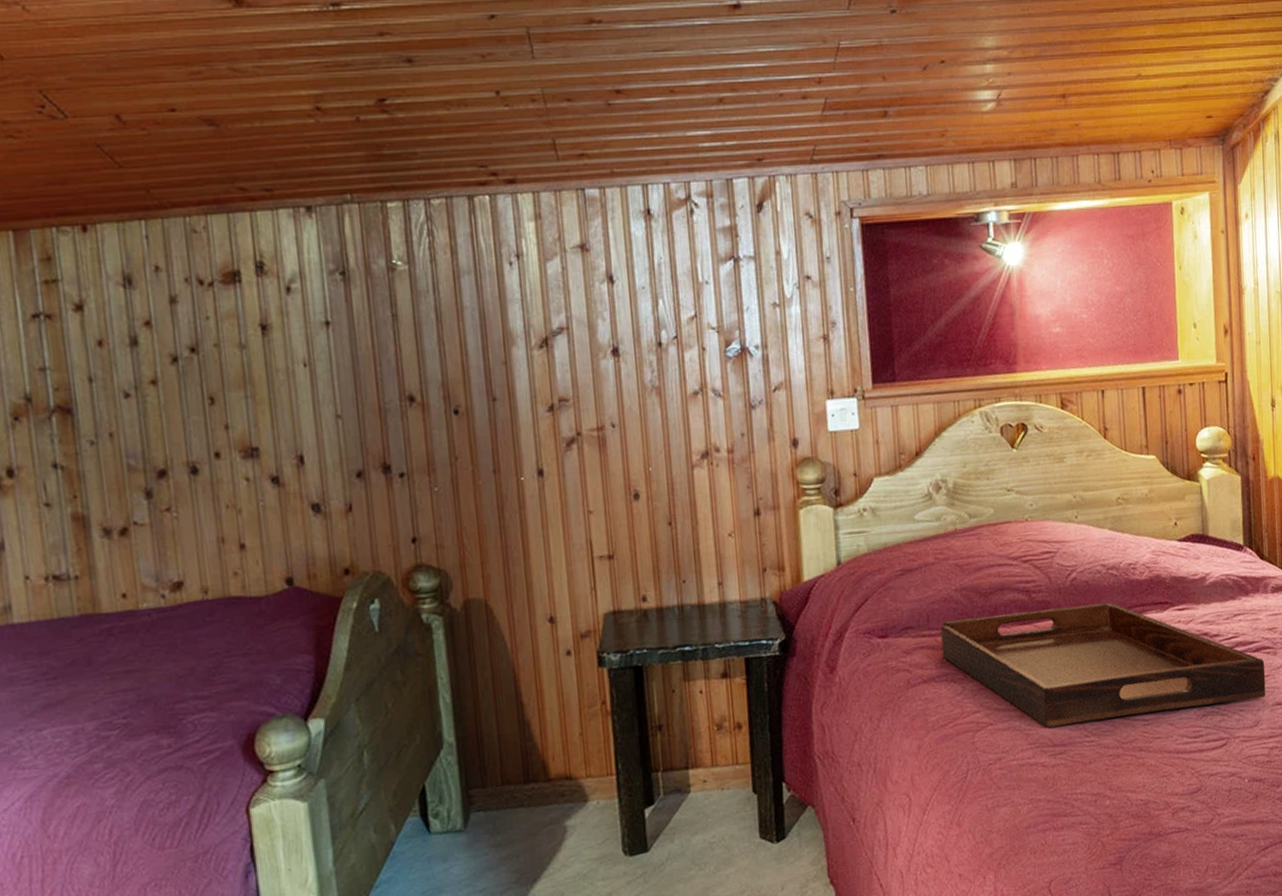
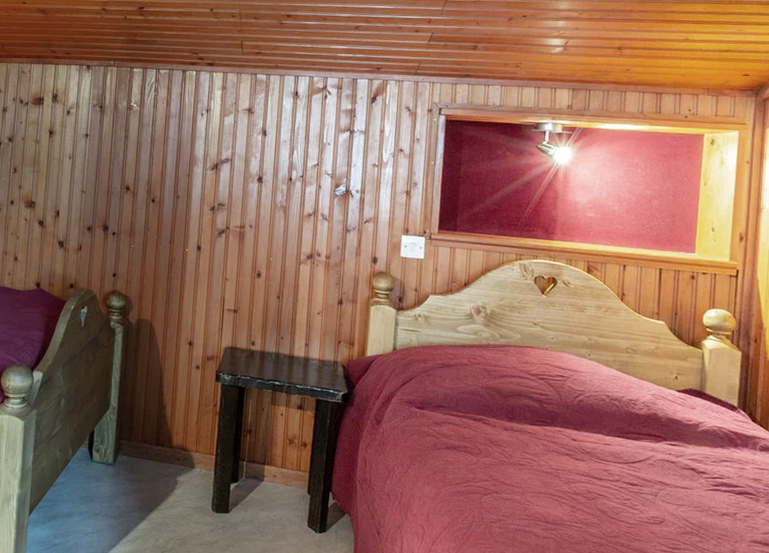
serving tray: present [941,602,1266,728] -> none [465,408,747,533]

